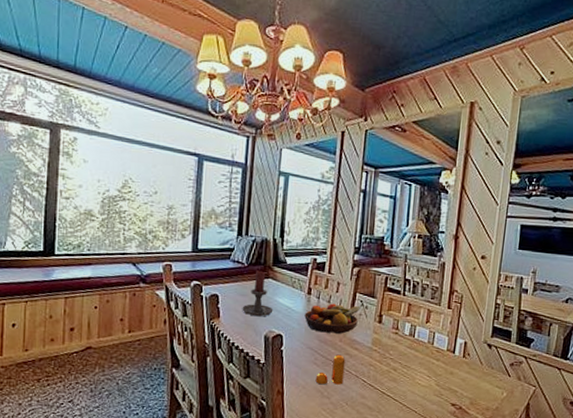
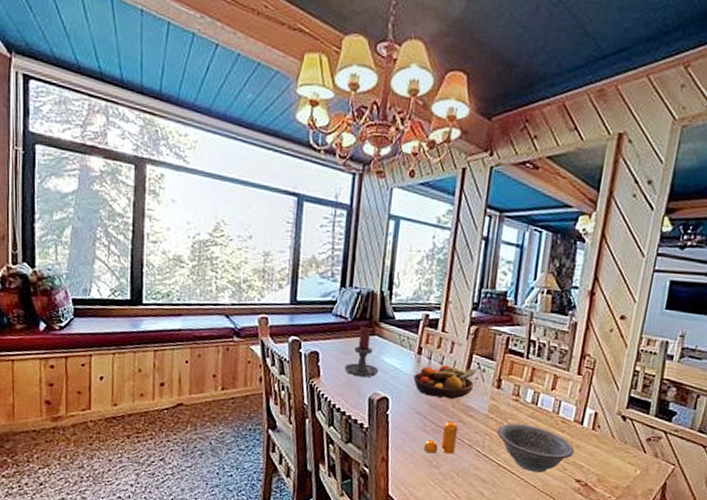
decorative bowl: none [380,354,449,399] -> present [496,423,574,473]

